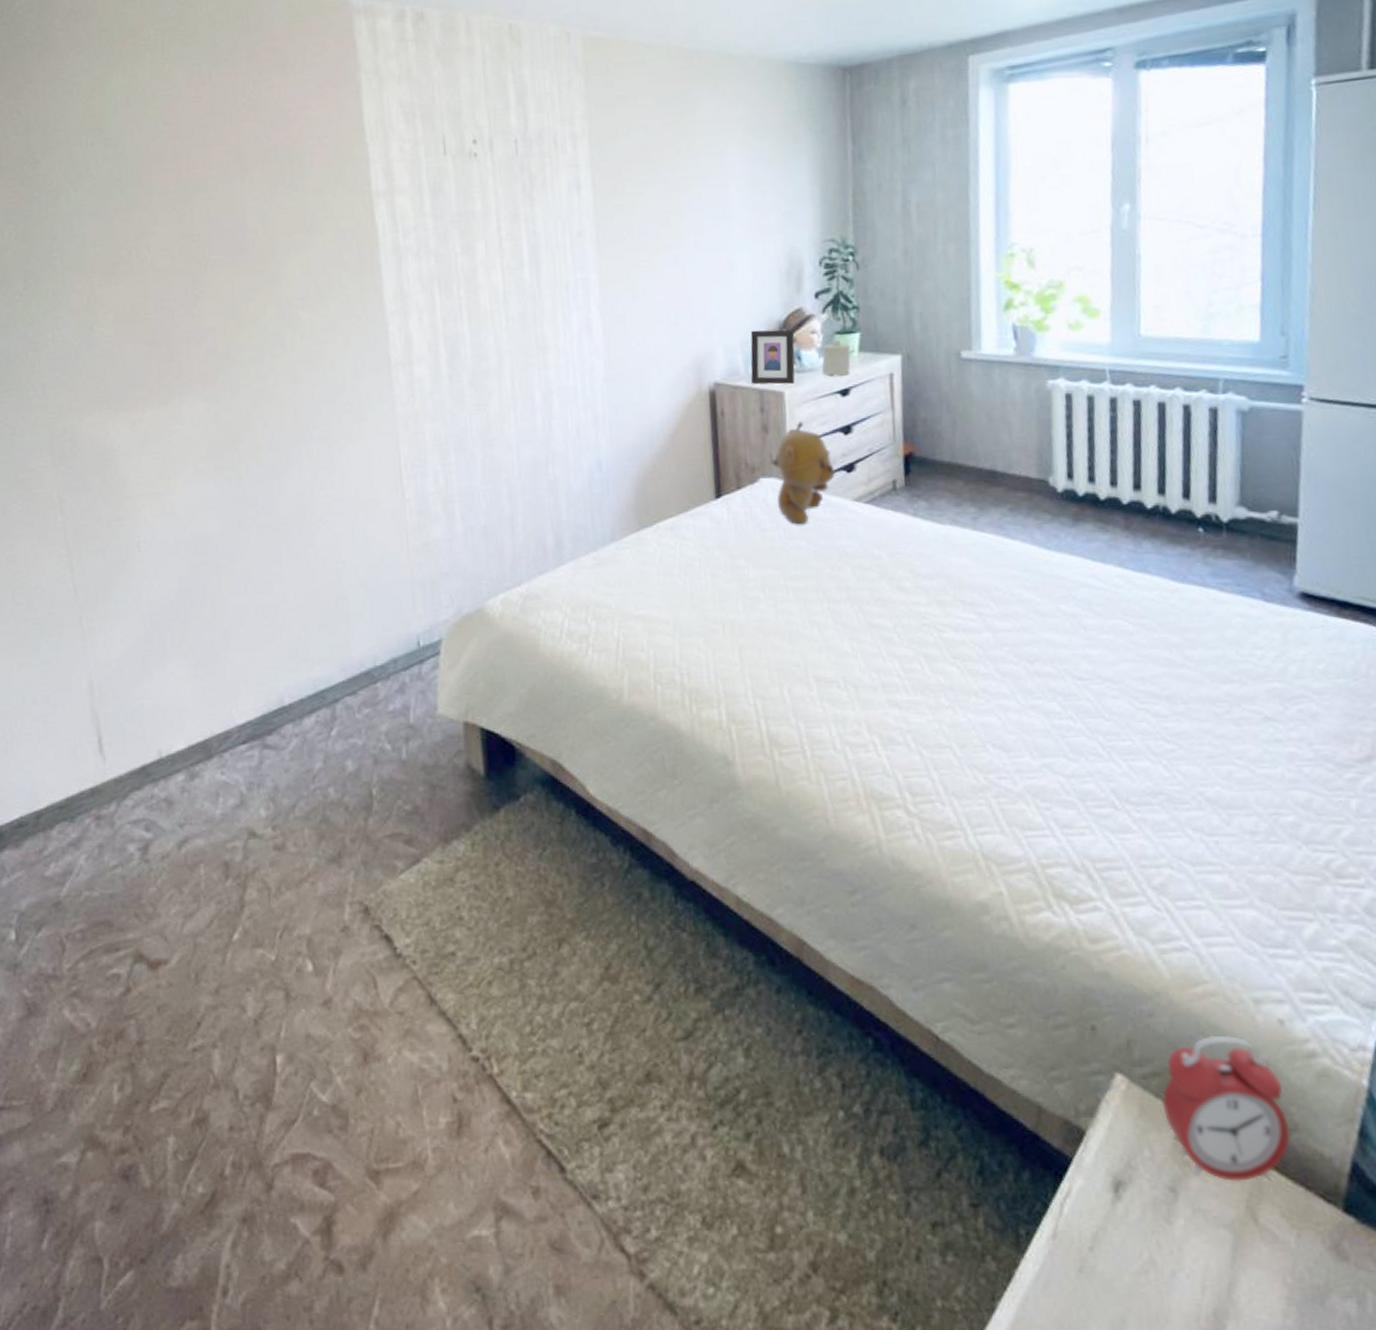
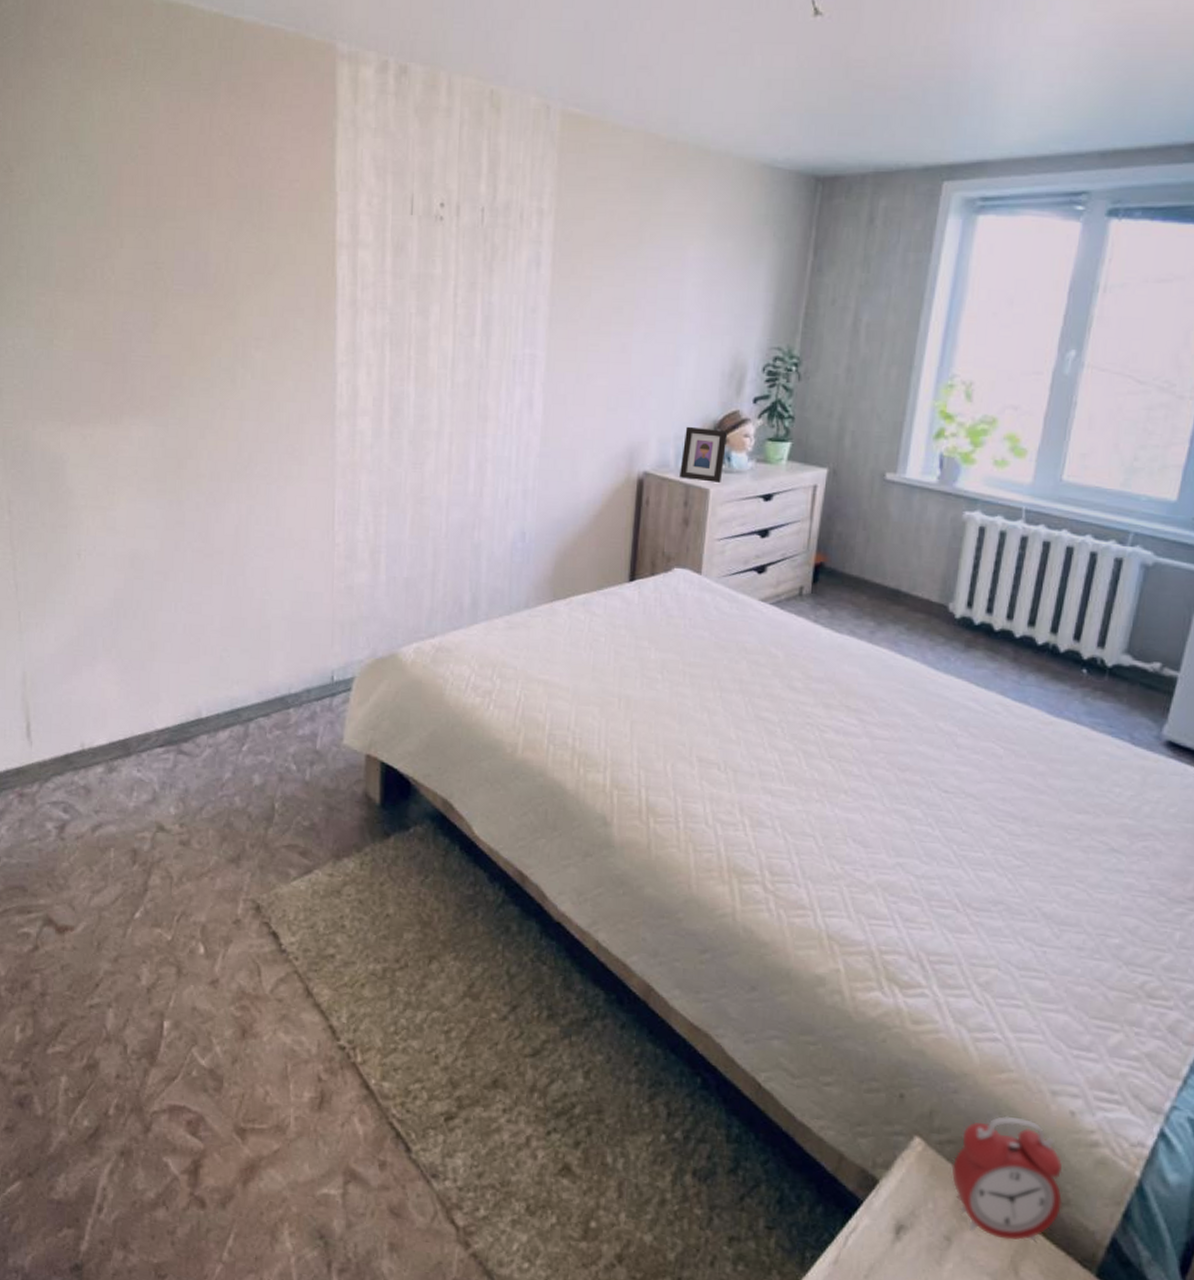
stuffed bear: present [770,421,837,525] -> none [686,519,748,617]
candle: present [821,340,851,377] -> none [748,447,779,481]

